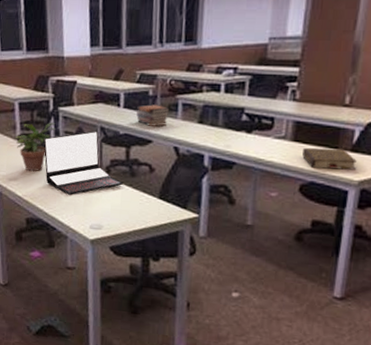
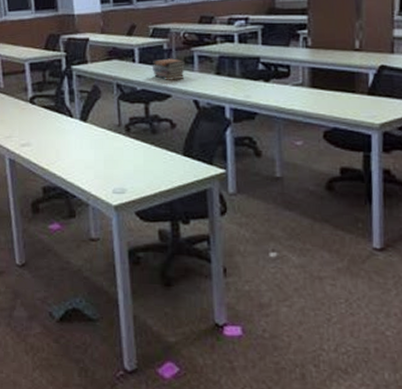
potted plant: present [15,123,56,172] -> none [27,82,70,136]
laptop: present [43,131,123,195] -> none [58,88,144,158]
book: present [302,147,357,170] -> none [322,93,375,113]

